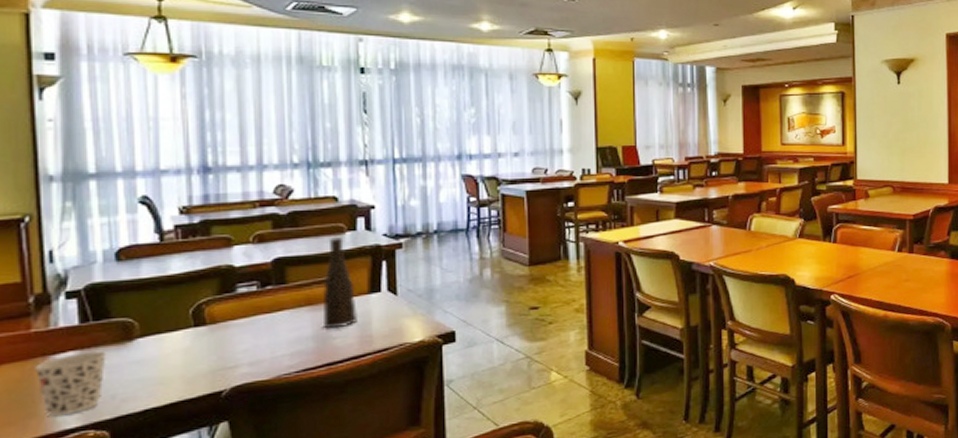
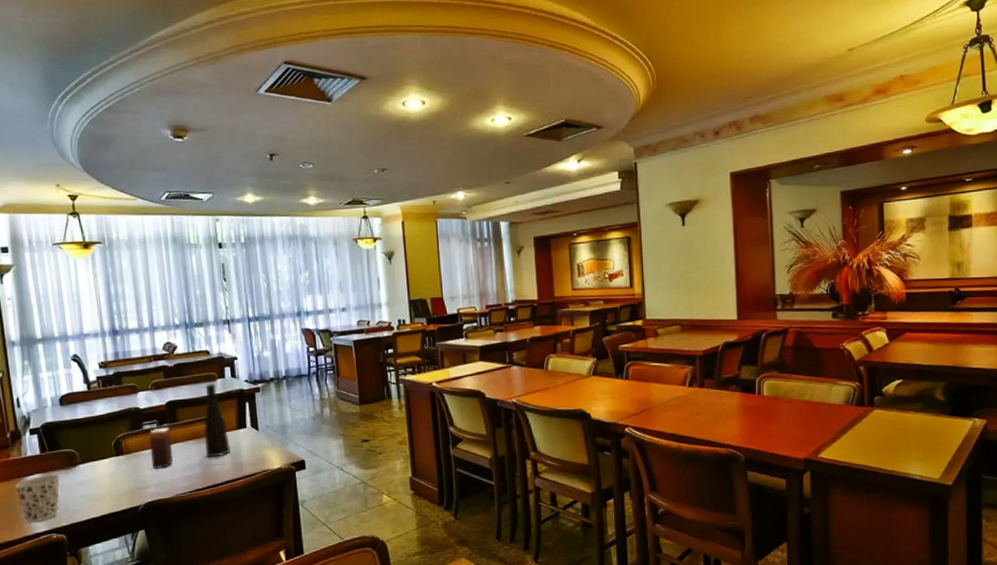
candle: none [244,290,277,343] -> present [149,427,174,469]

